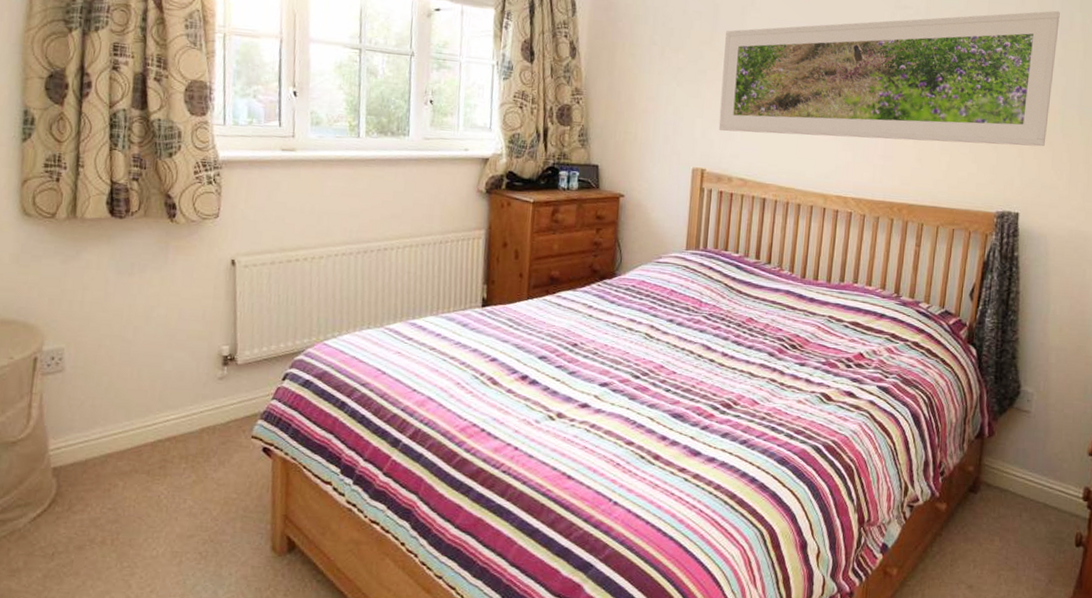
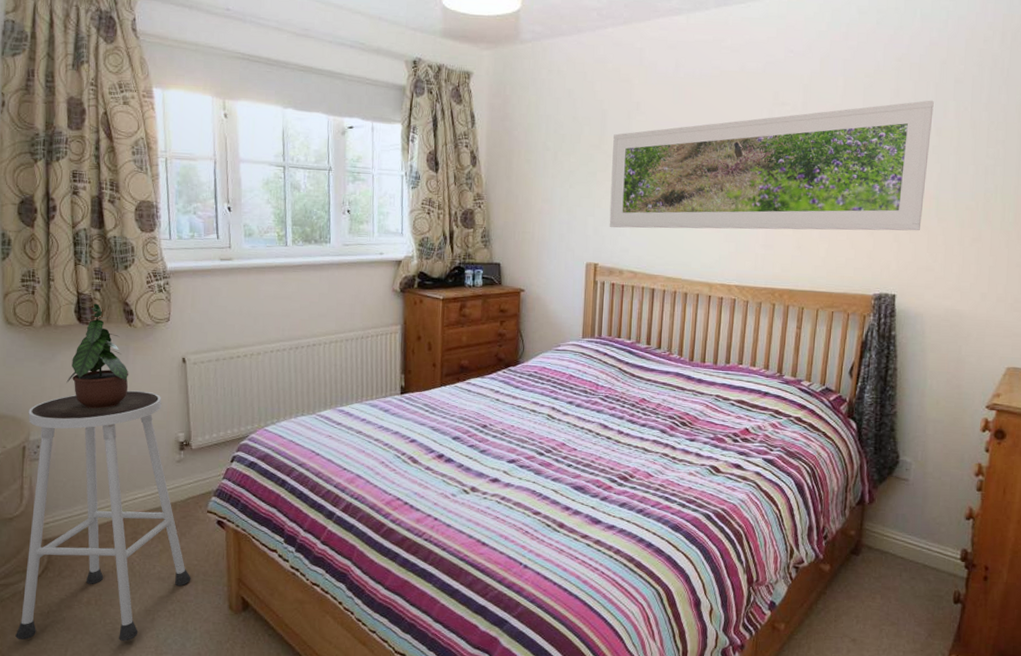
stool: none [11,295,229,589] -> present [15,390,191,641]
potted plant: none [91,194,168,316] -> present [66,303,129,409]

